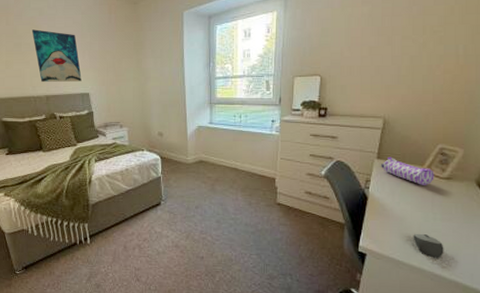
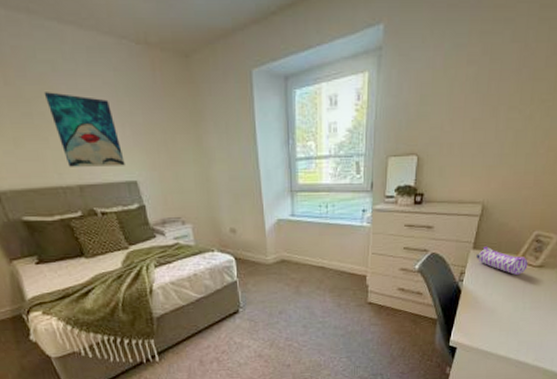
computer mouse: present [413,233,444,258] -> none [502,323,530,346]

